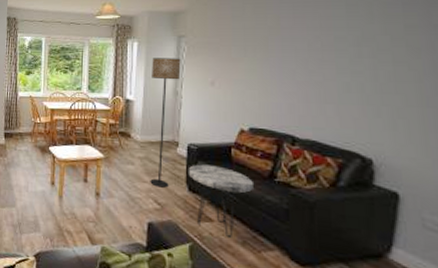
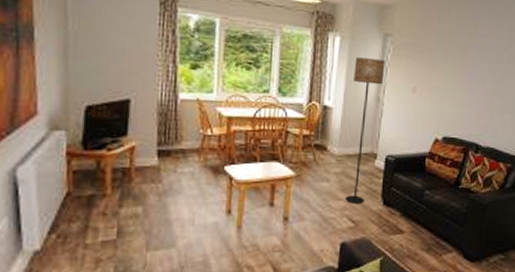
side table: present [188,164,253,239] -> none [384,176,441,247]

